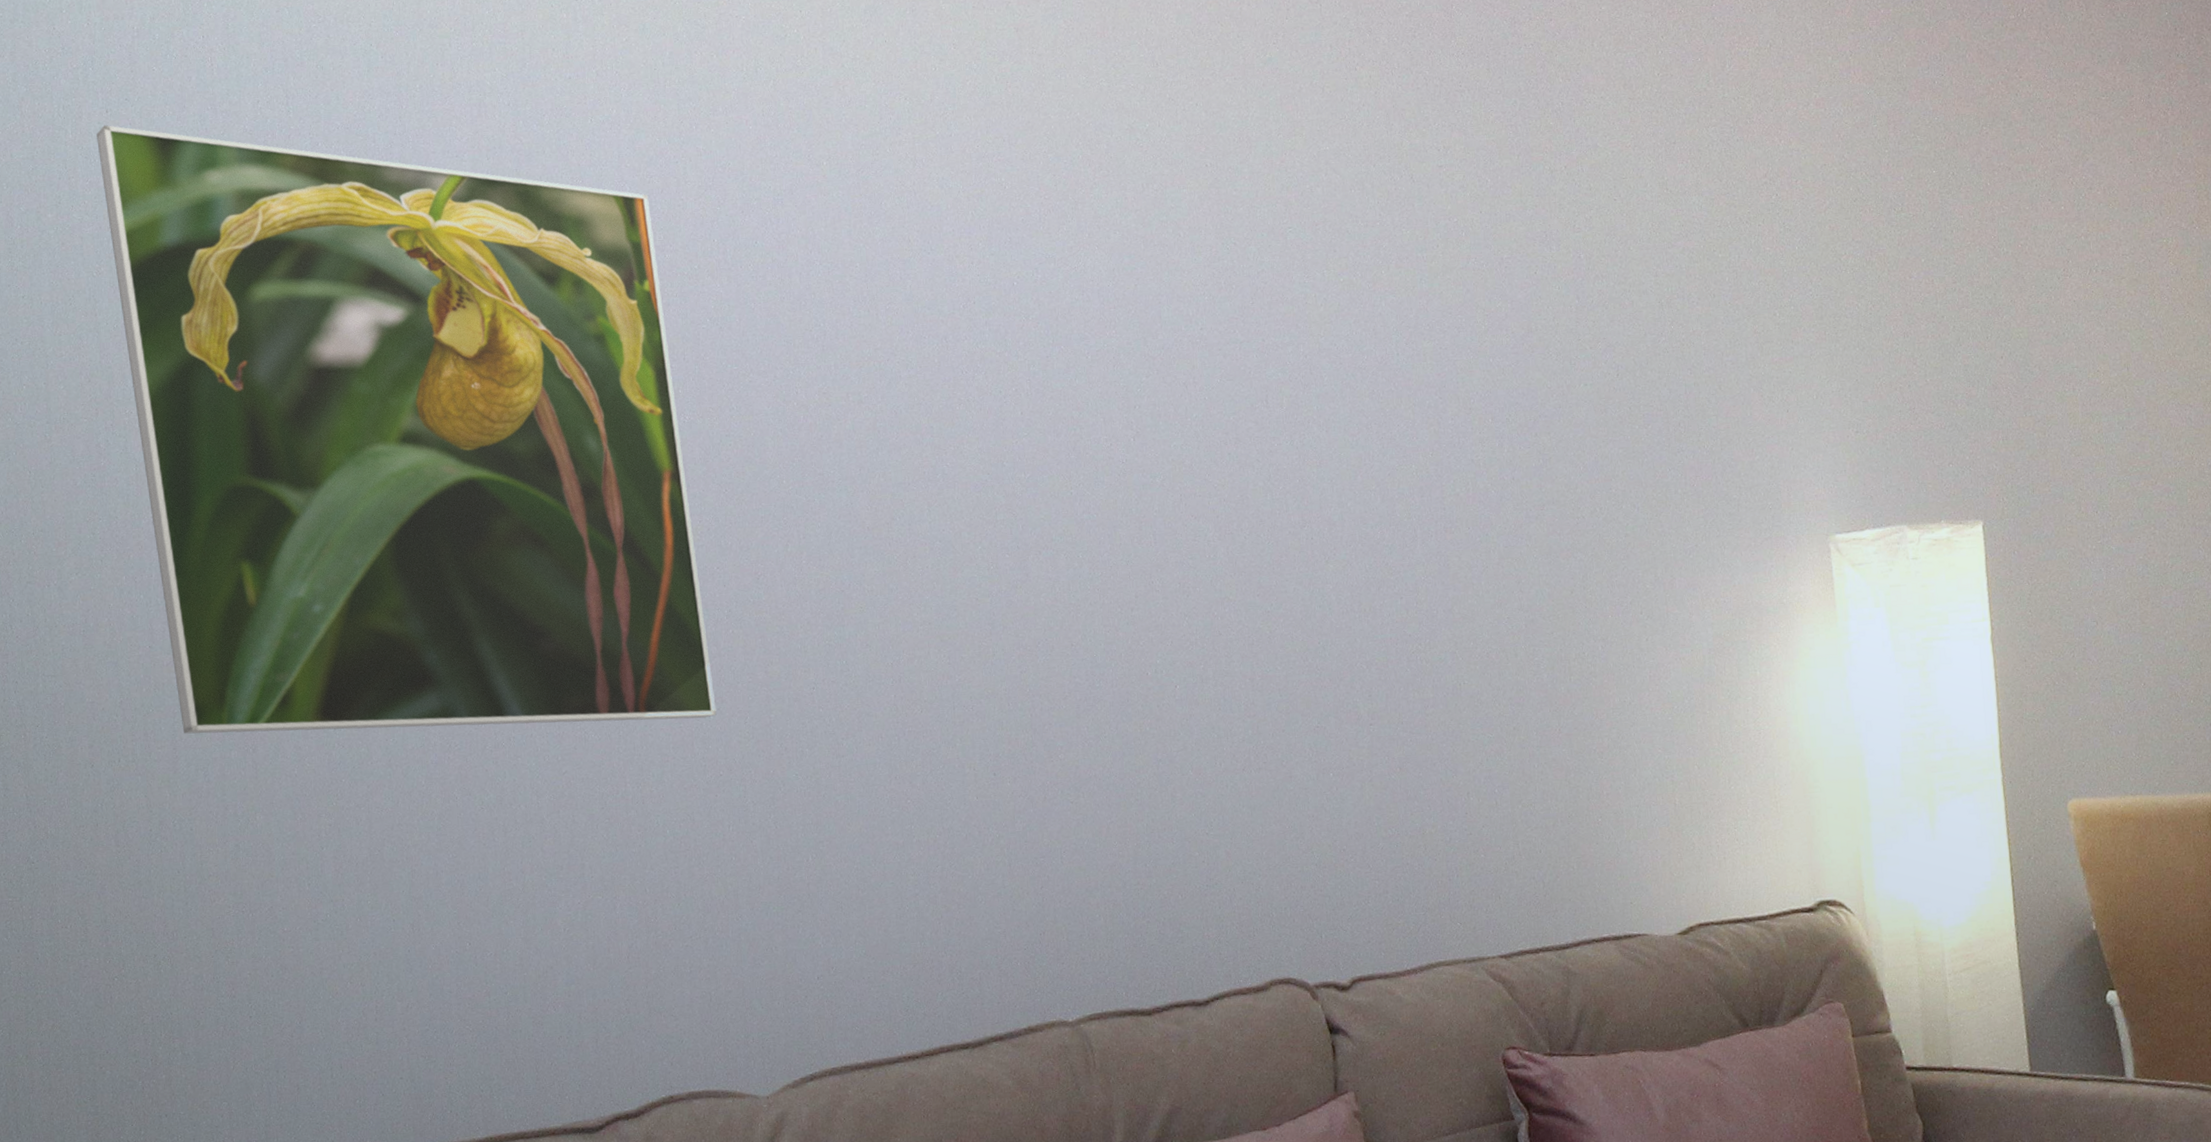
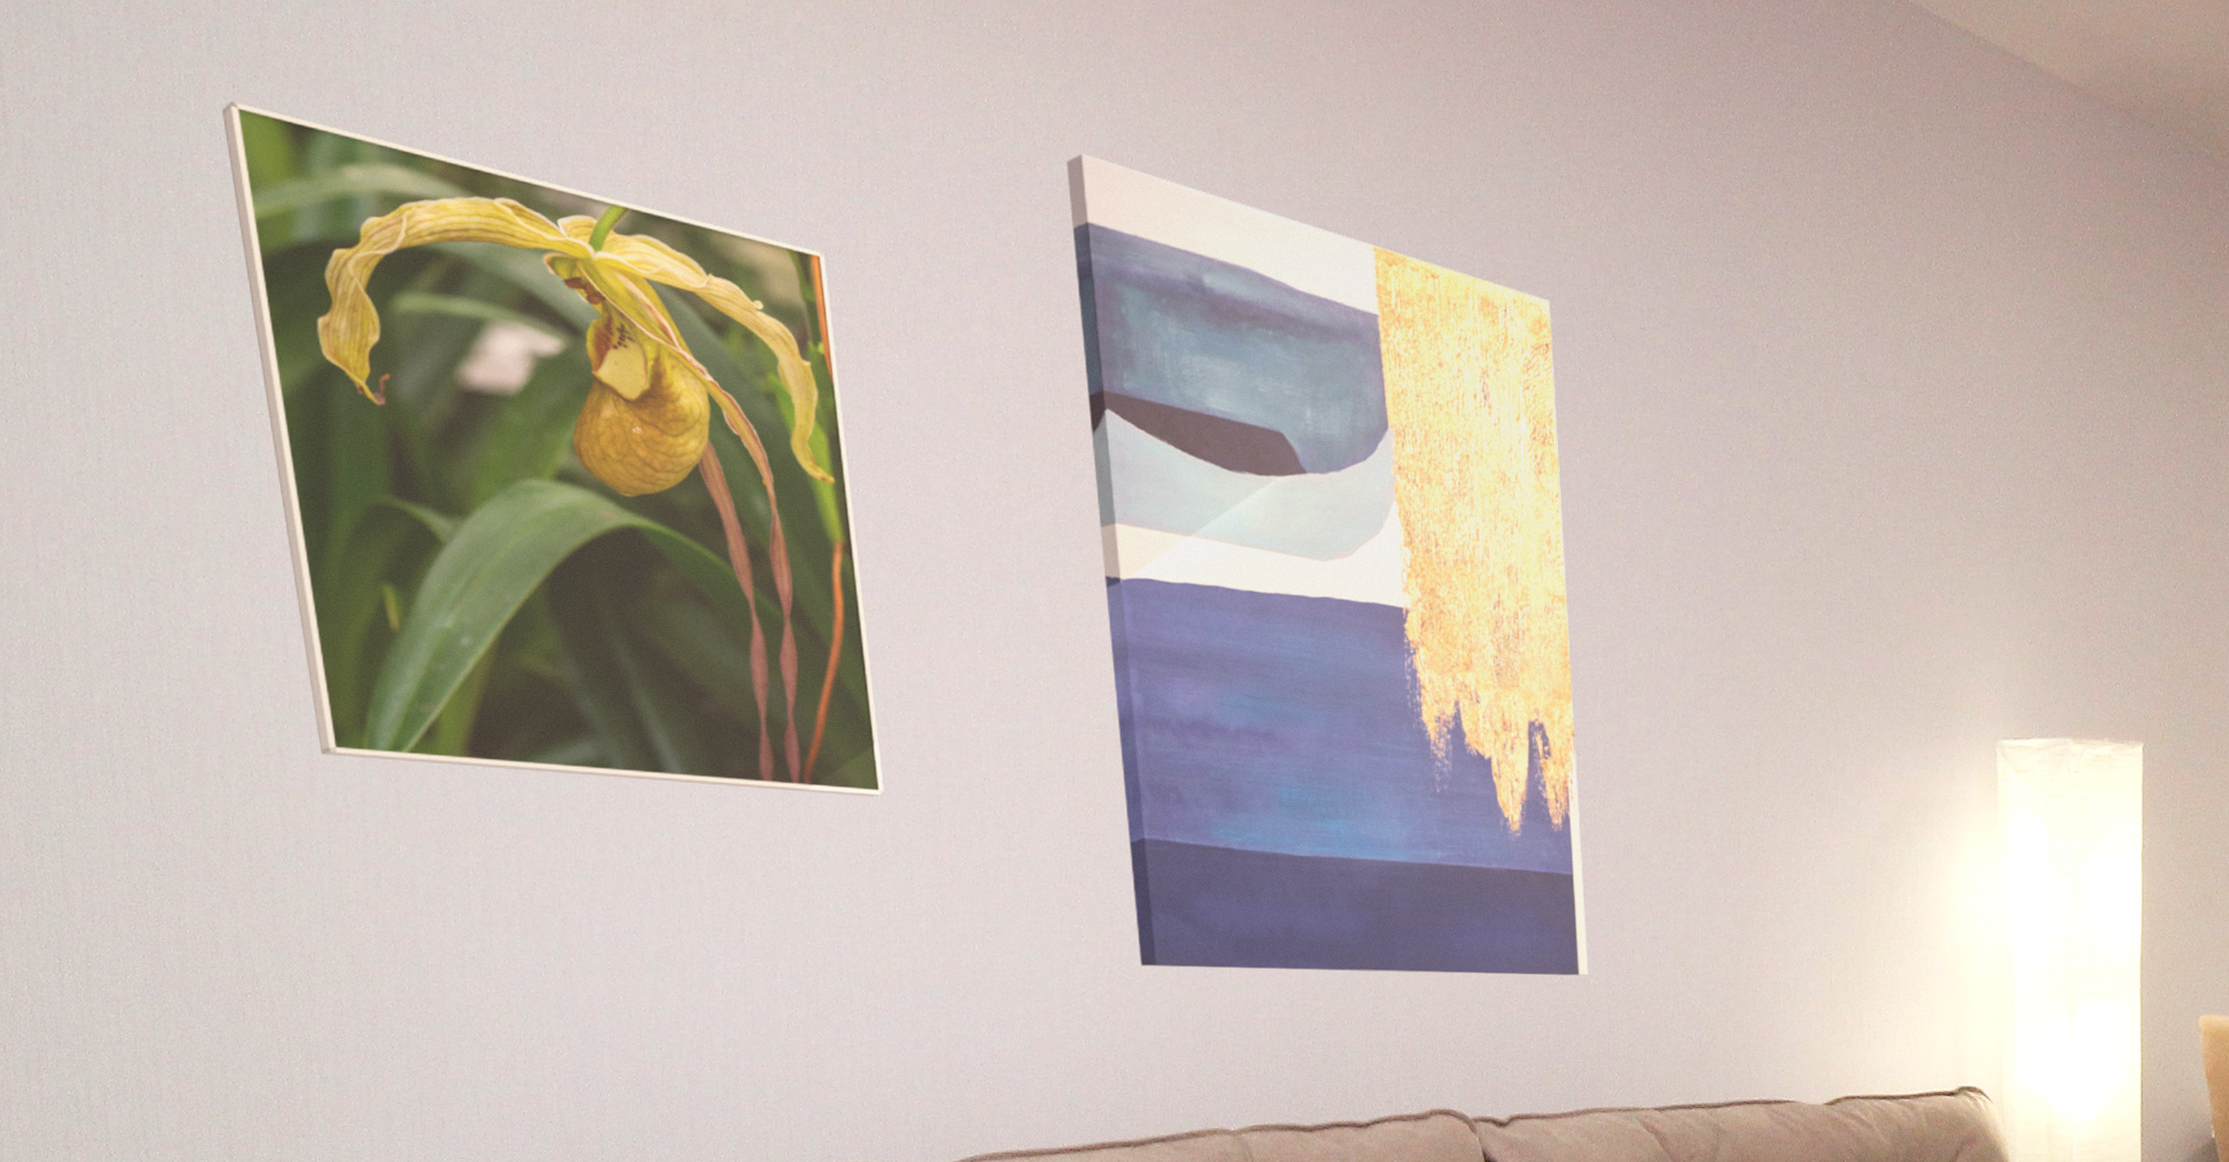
wall art: none [873,69,1424,861] -> present [1066,154,1588,976]

